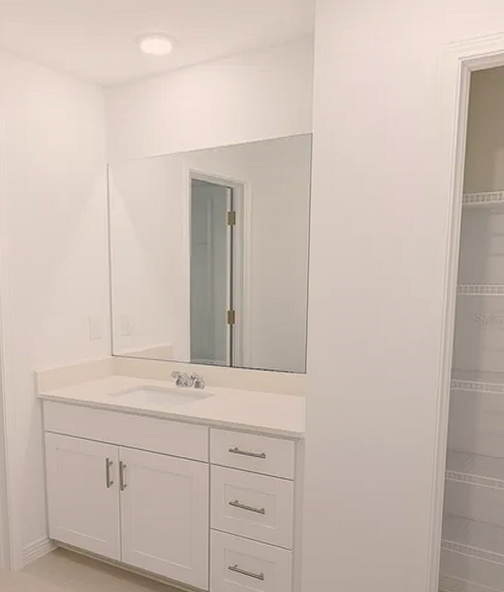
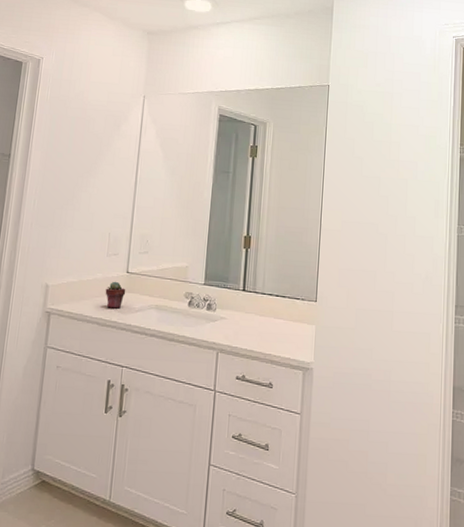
potted succulent: none [93,365,113,391] -> present [105,281,126,309]

